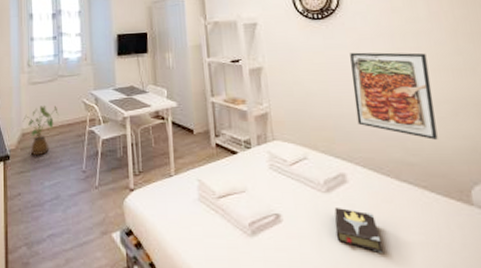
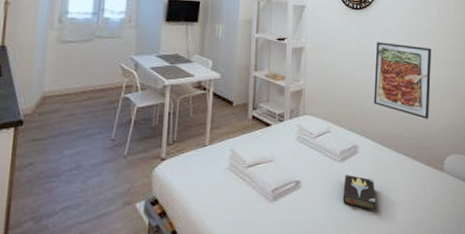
house plant: present [22,105,59,155] -> none [44,67,91,121]

